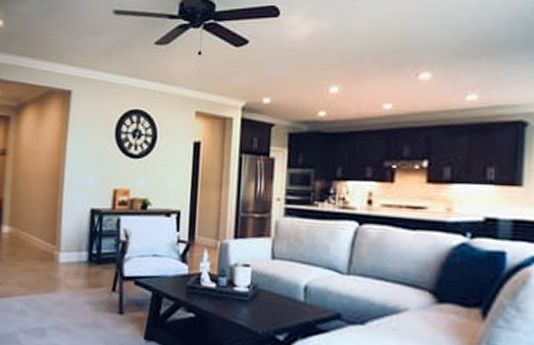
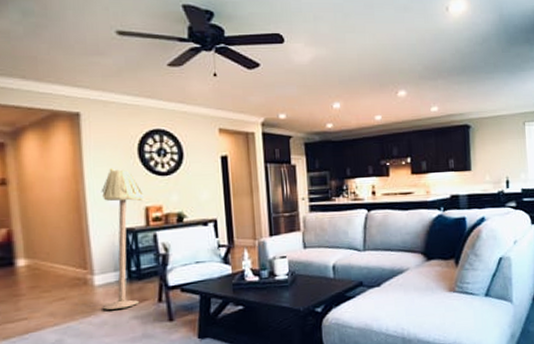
floor lamp: none [63,147,114,291] -> present [101,168,144,310]

